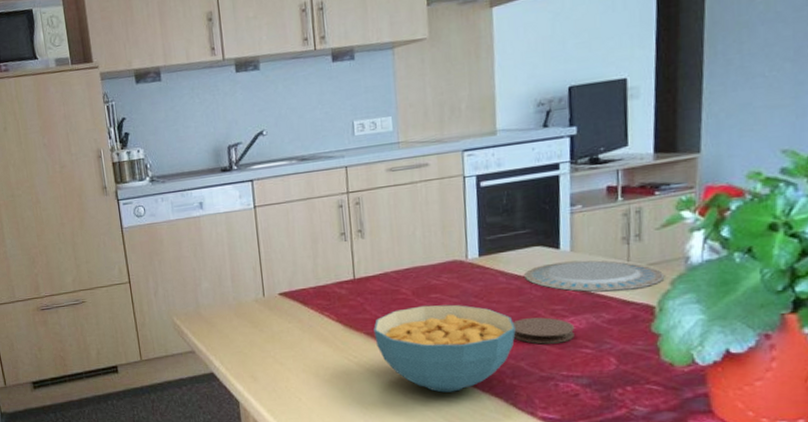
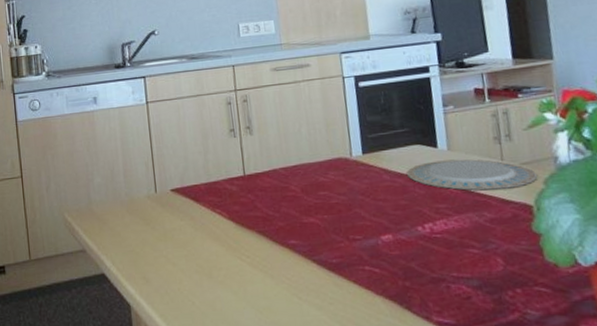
cereal bowl: present [374,304,516,393] -> none [265,202,404,296]
coaster: present [512,317,575,344] -> none [399,216,461,244]

